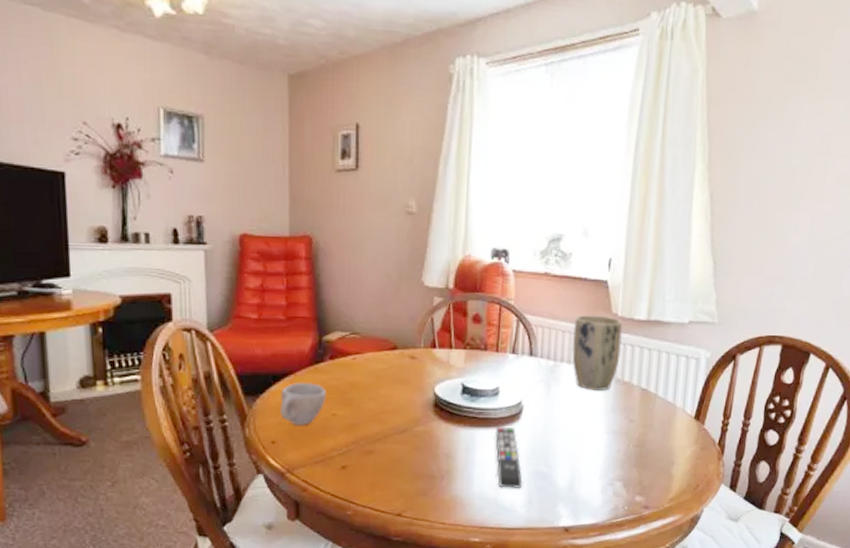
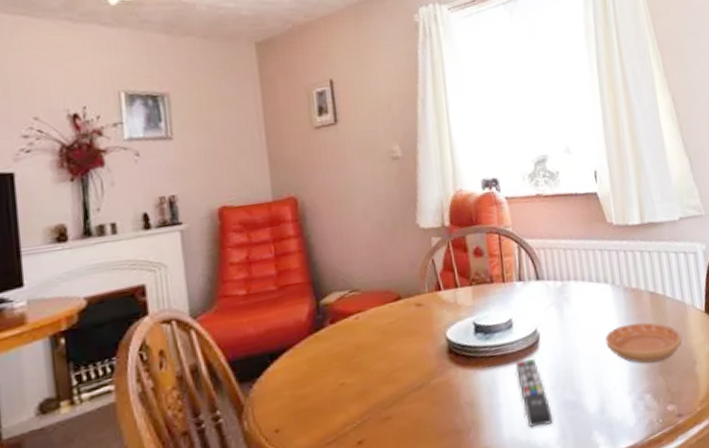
cup: present [280,383,326,426] -> none [279,353,331,406]
plant pot: present [572,315,623,390] -> none [573,226,624,304]
saucer: none [587,414,665,455] -> present [605,322,682,363]

